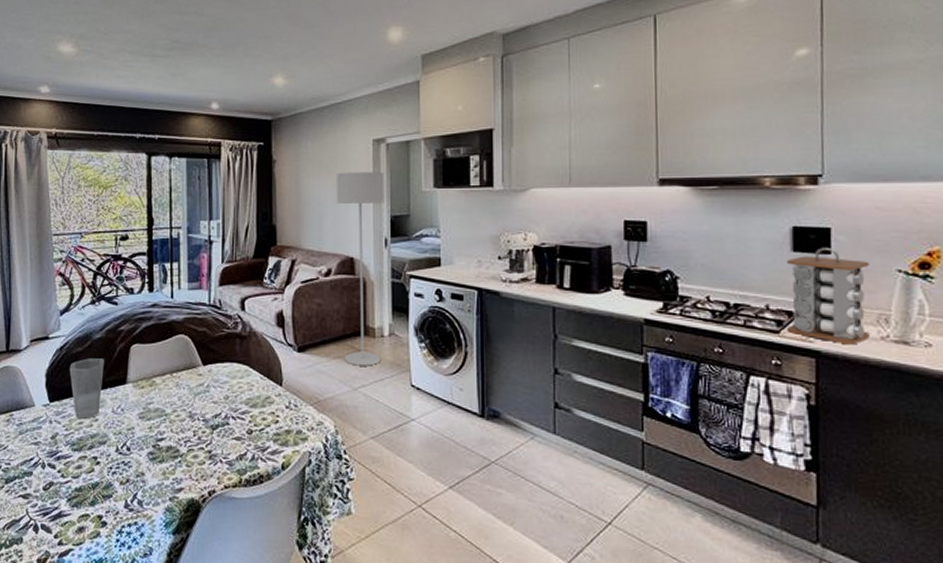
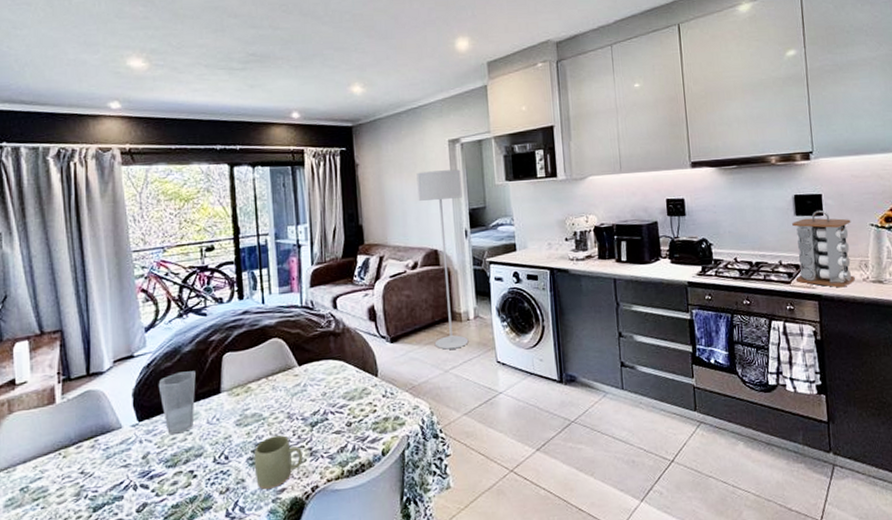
mug: none [154,434,201,486] -> present [254,435,303,489]

